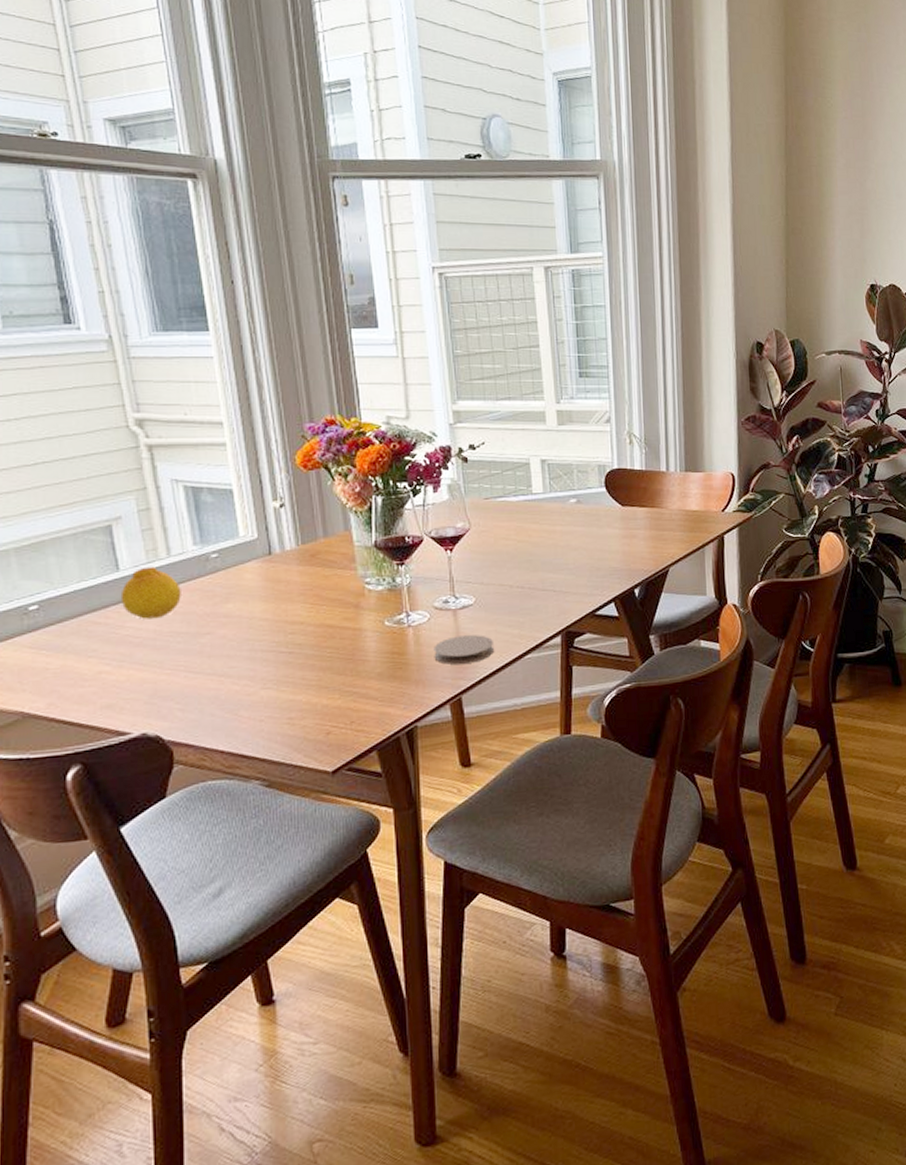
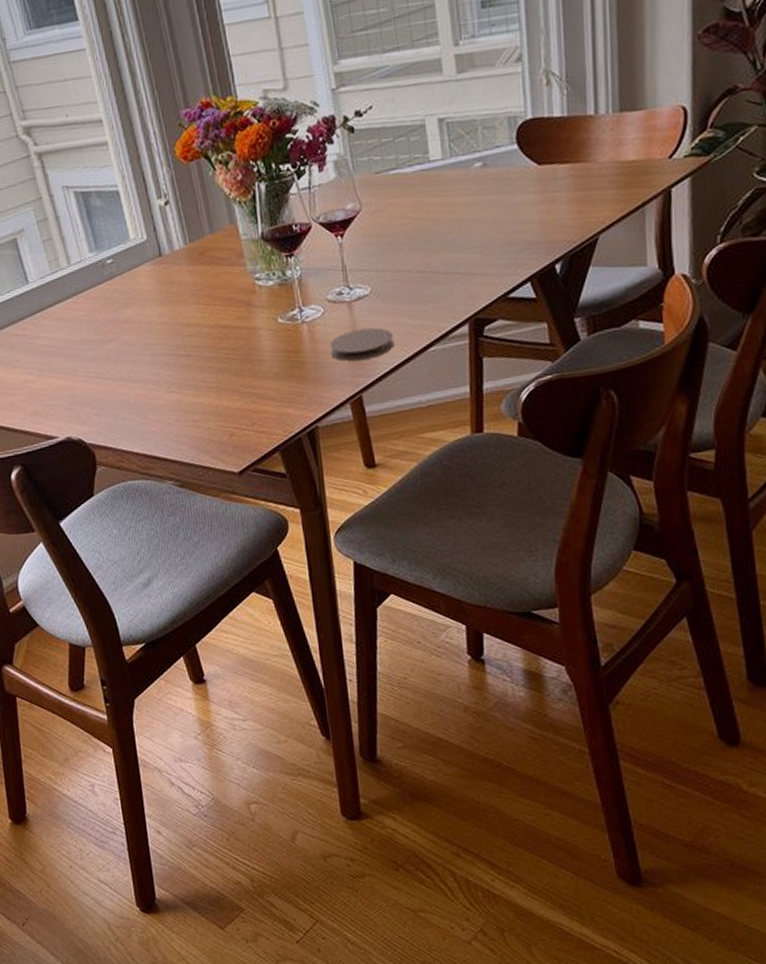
fruit: present [120,566,181,619] -> none [32,277,85,329]

